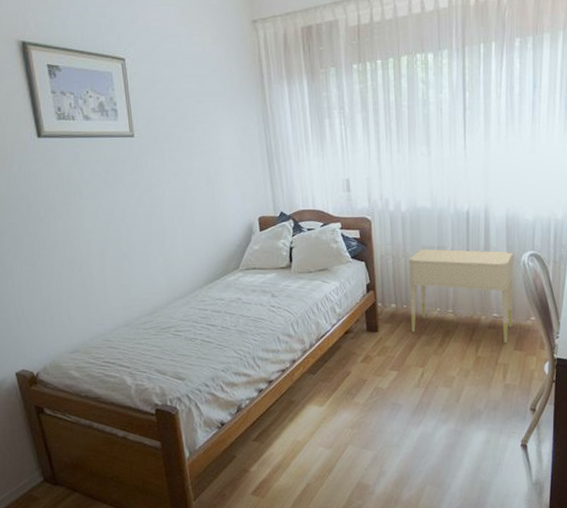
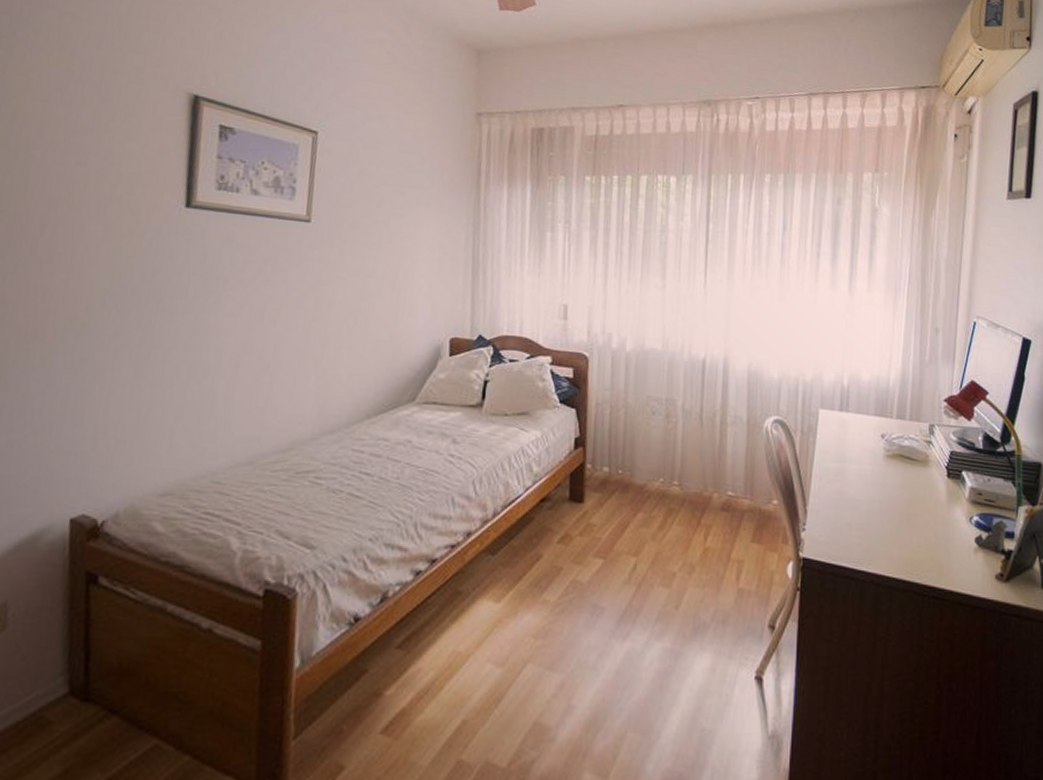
nightstand: present [409,248,514,343] -> none [626,399,755,532]

